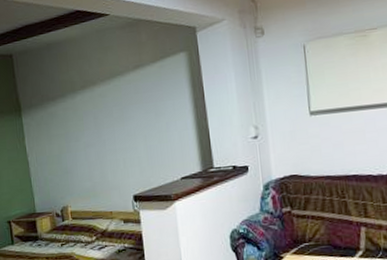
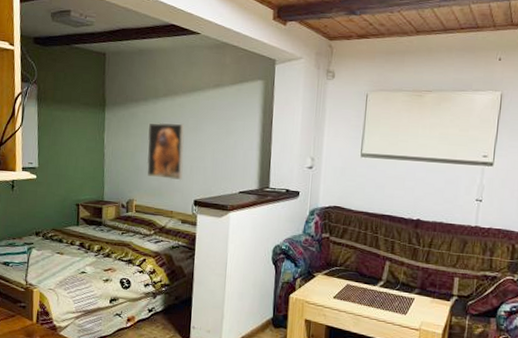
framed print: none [70,114,117,179] -> present [146,122,185,181]

